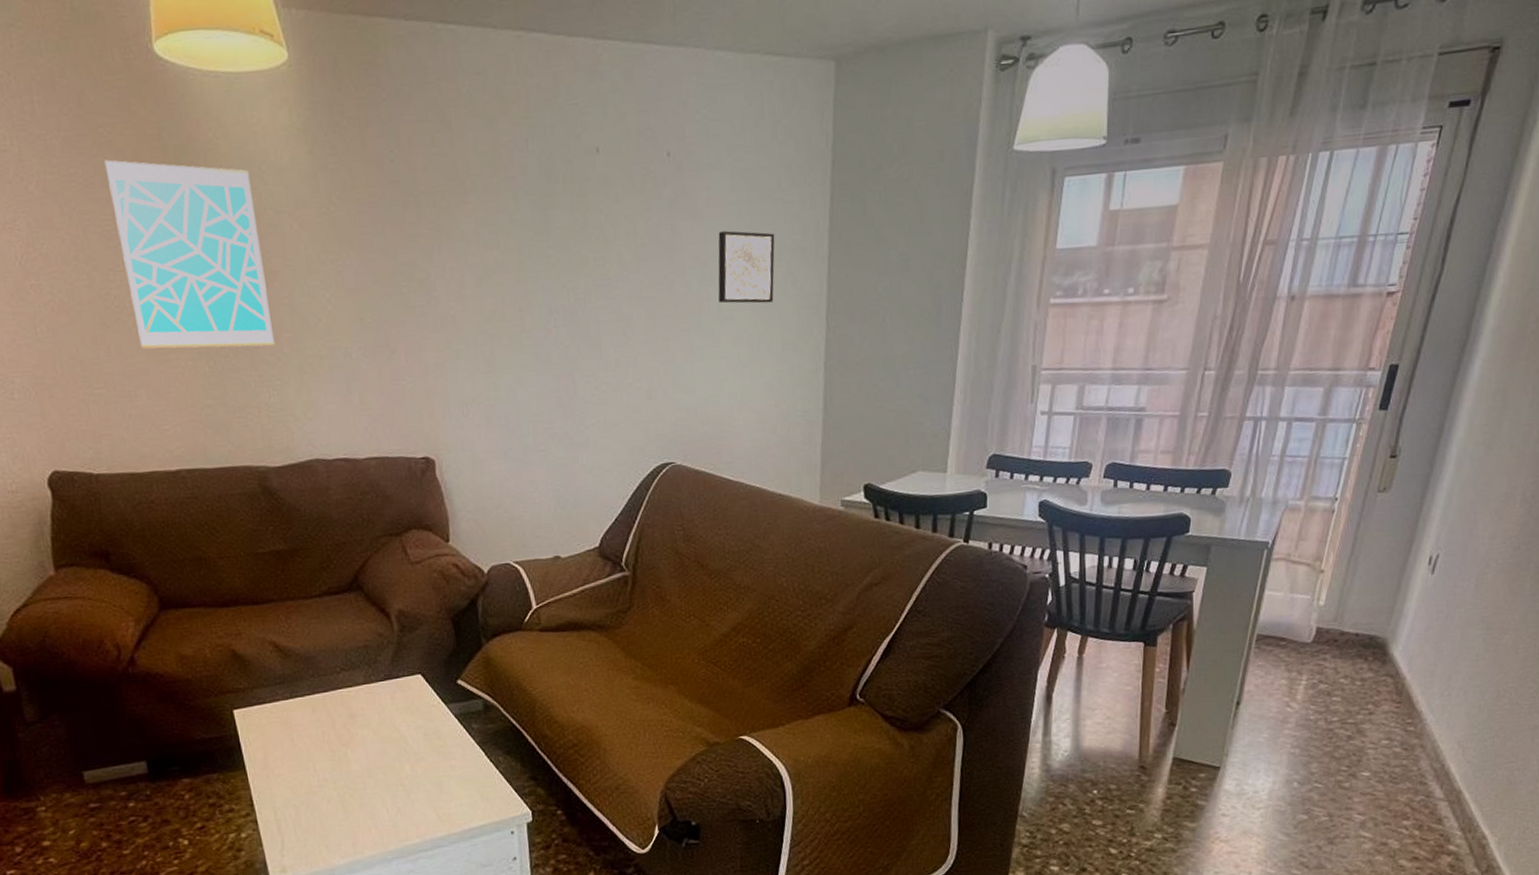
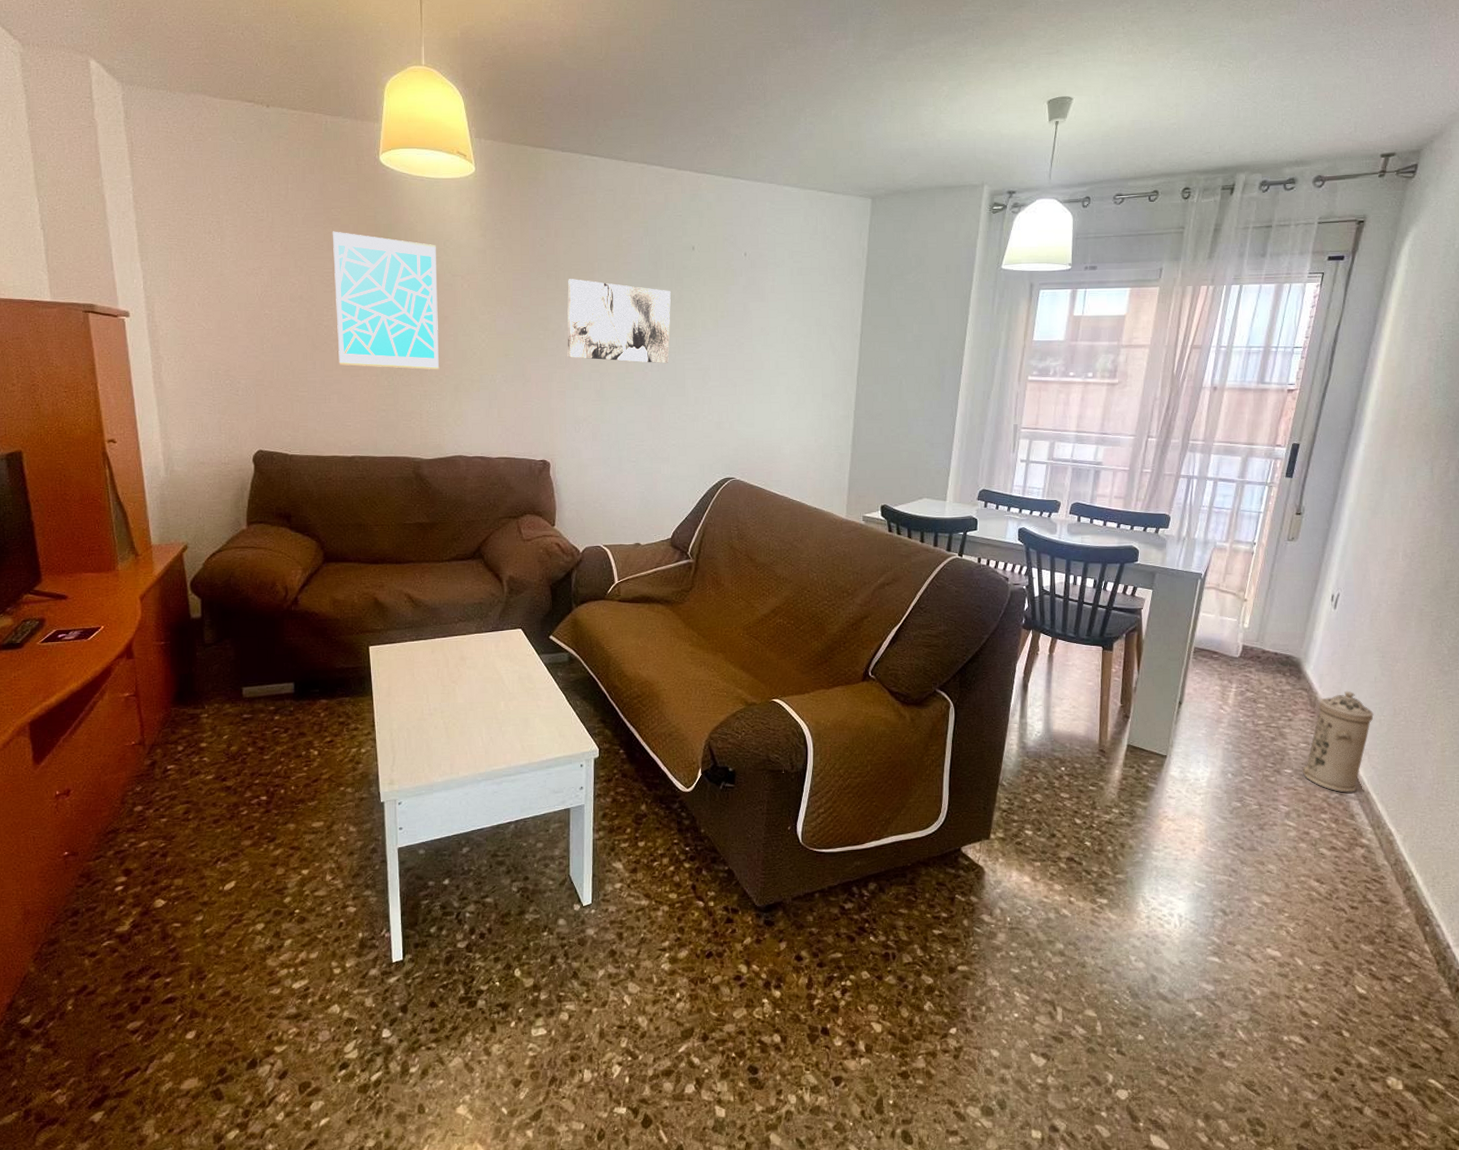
wall art: none [432,205,577,317] -> present [567,279,671,364]
wall art: present [718,231,775,304] -> none [776,311,821,365]
water filter: none [1382,672,1473,794] -> present [1302,690,1374,793]

